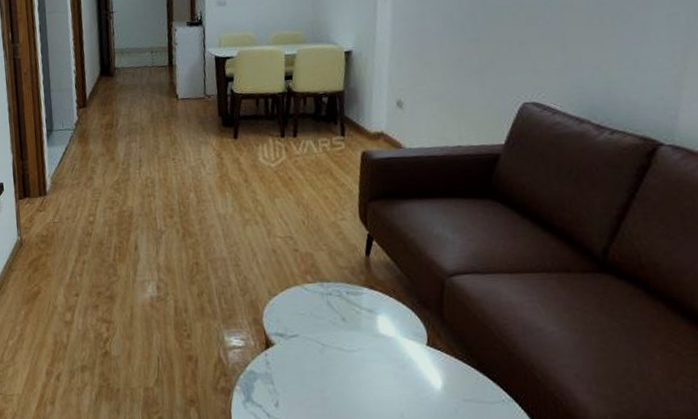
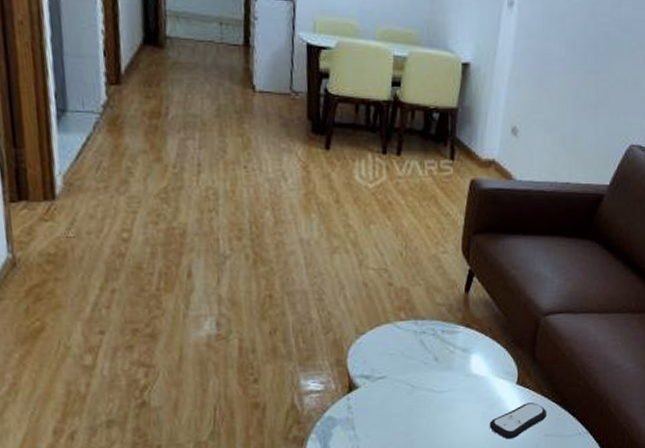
remote control: none [402,365,463,402] -> present [489,402,546,440]

